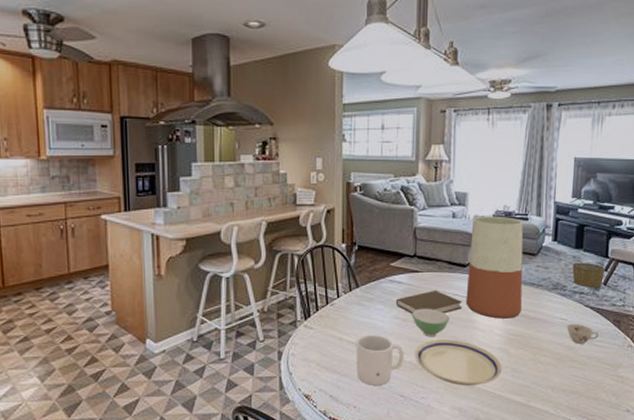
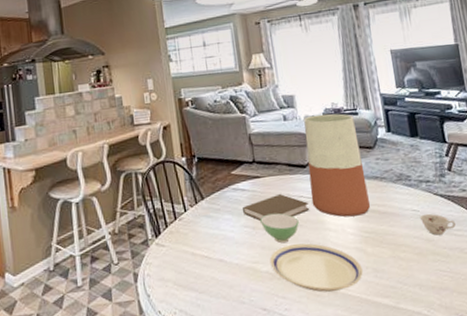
mug: present [355,334,404,385] -> none [209,245,261,301]
basket: present [572,262,606,287] -> none [412,148,447,175]

